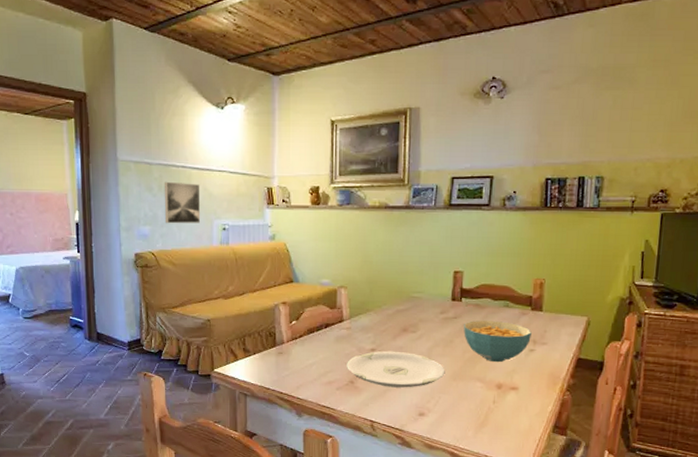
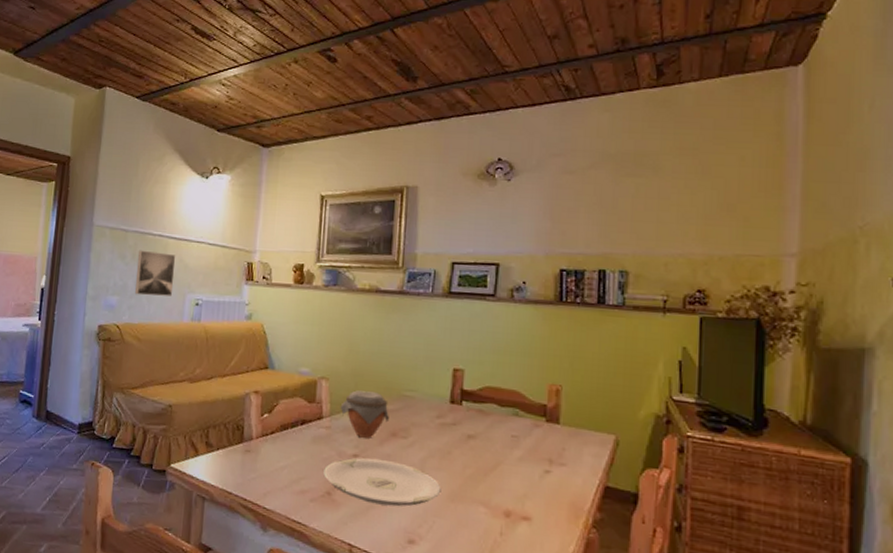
jar: none [358,295,400,335] -> present [340,390,389,439]
cereal bowl: present [463,320,532,363] -> none [463,429,547,484]

